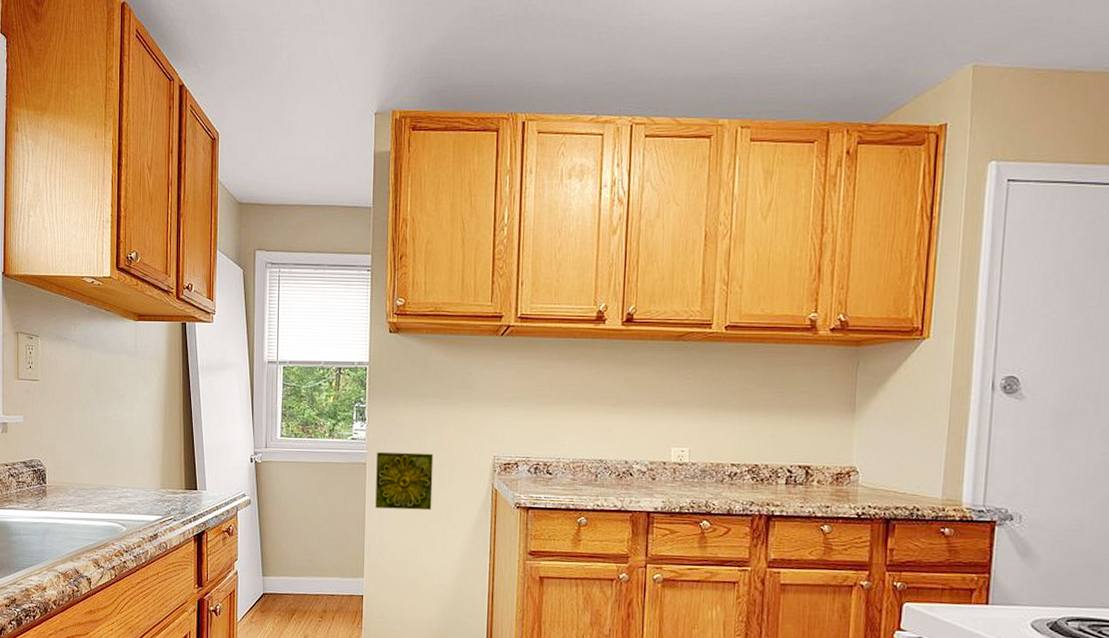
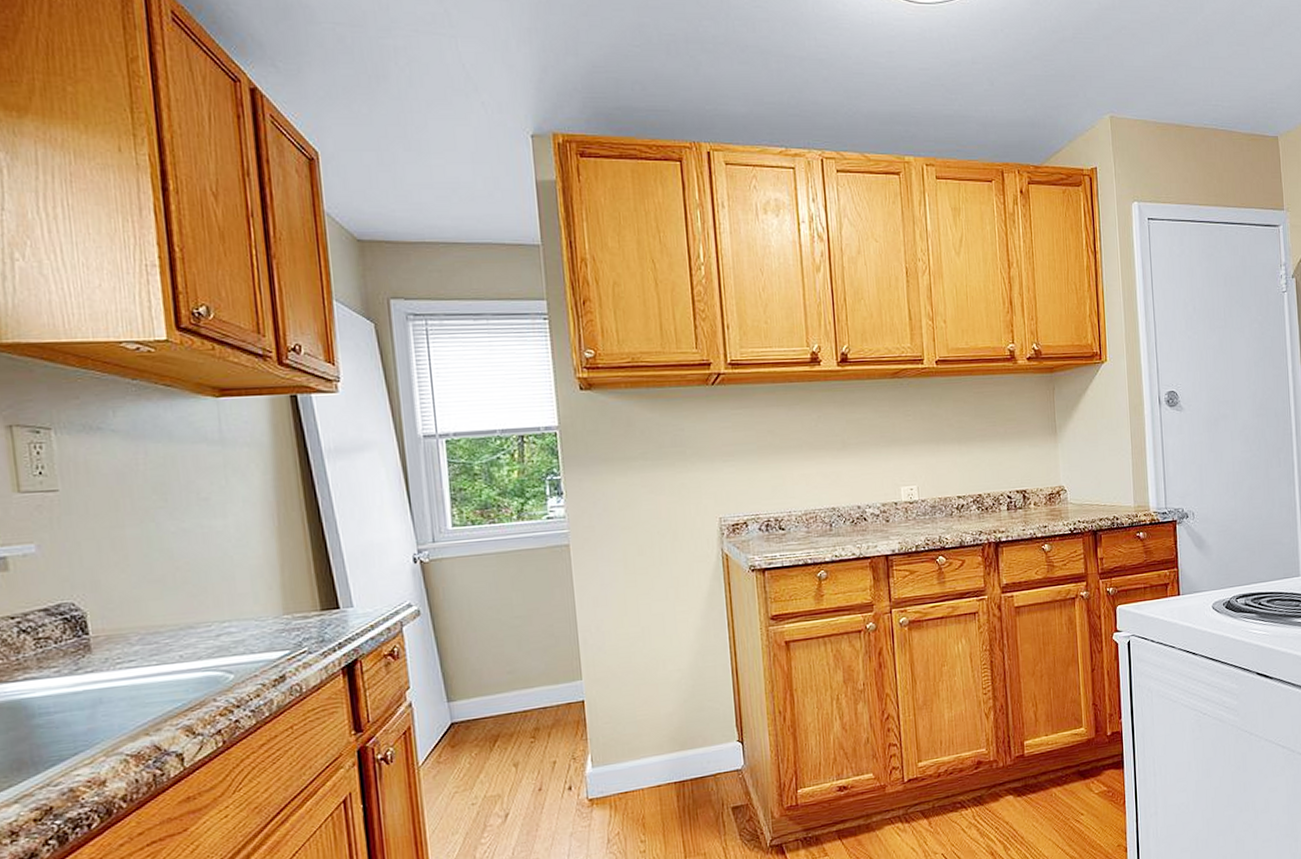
decorative tile: present [375,451,434,511] -> none [581,523,656,595]

